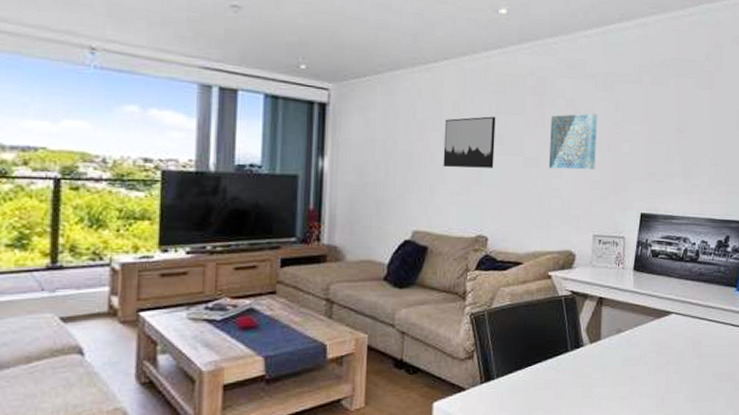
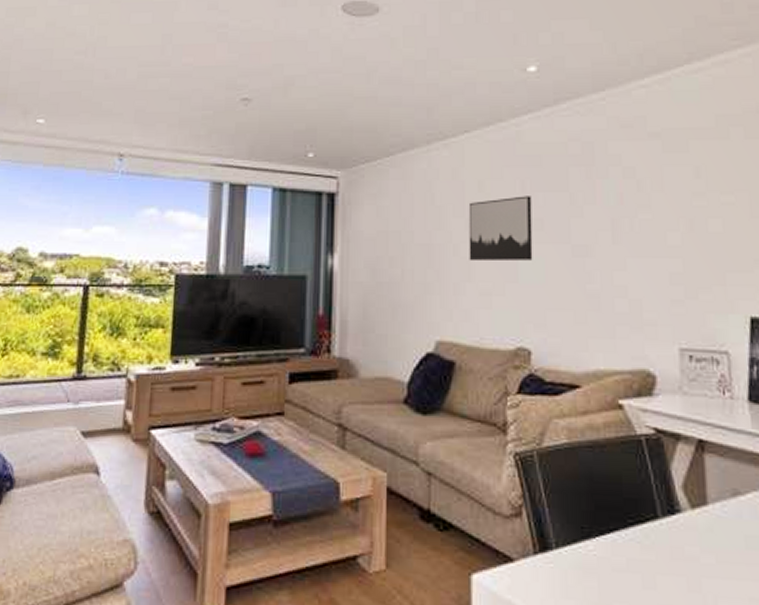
wall art: present [549,113,597,170] -> none [604,182,673,259]

